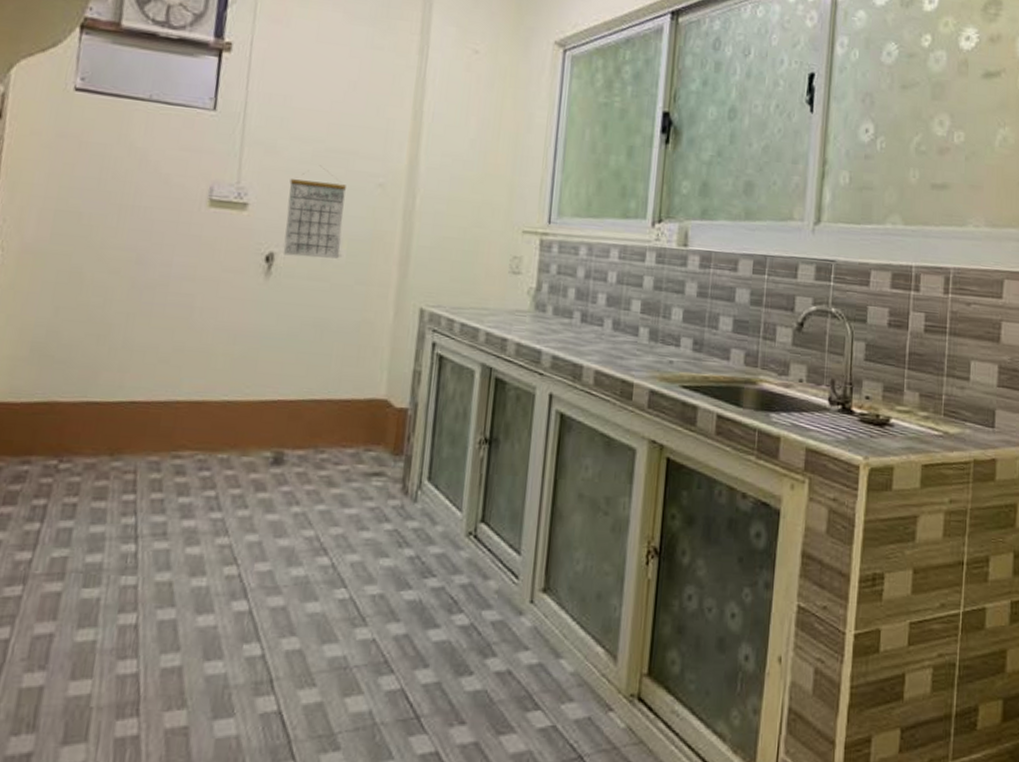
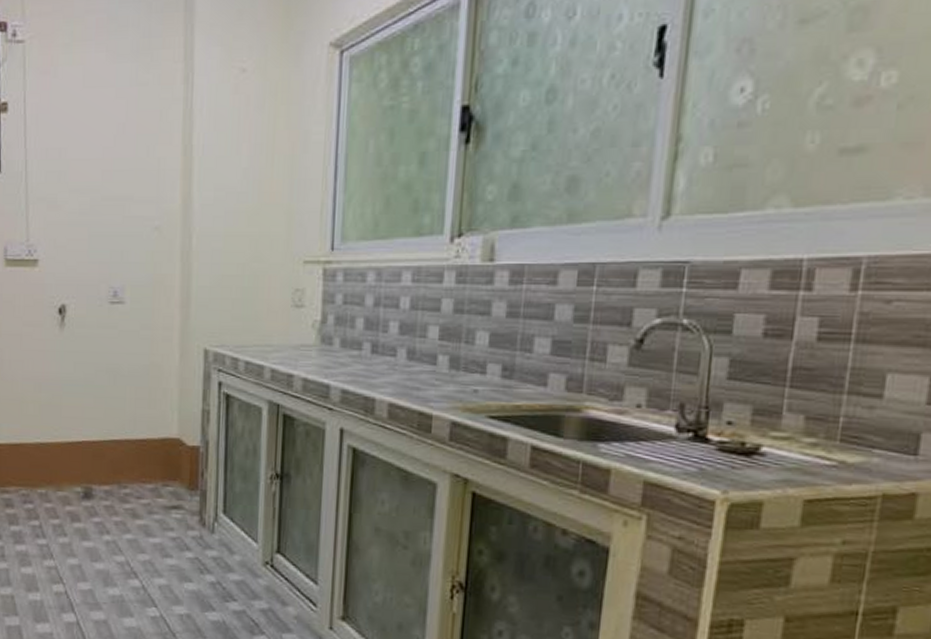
calendar: present [283,168,346,259] -> none [72,217,124,307]

